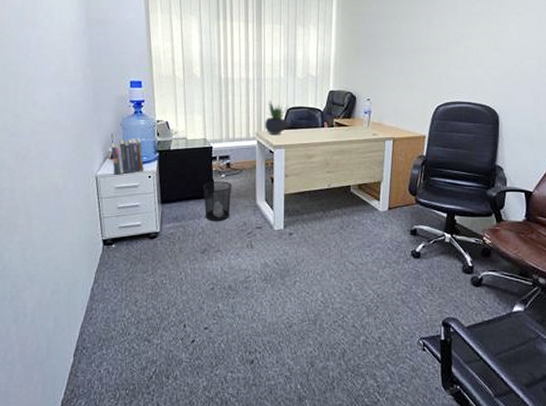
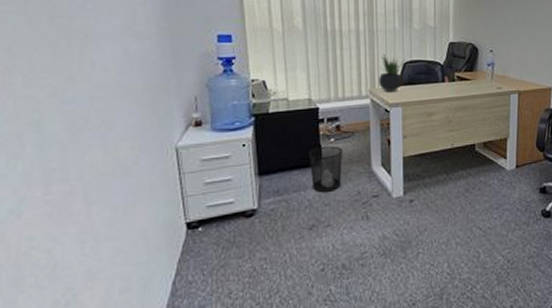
books: present [110,137,144,175] -> none [194,99,237,145]

